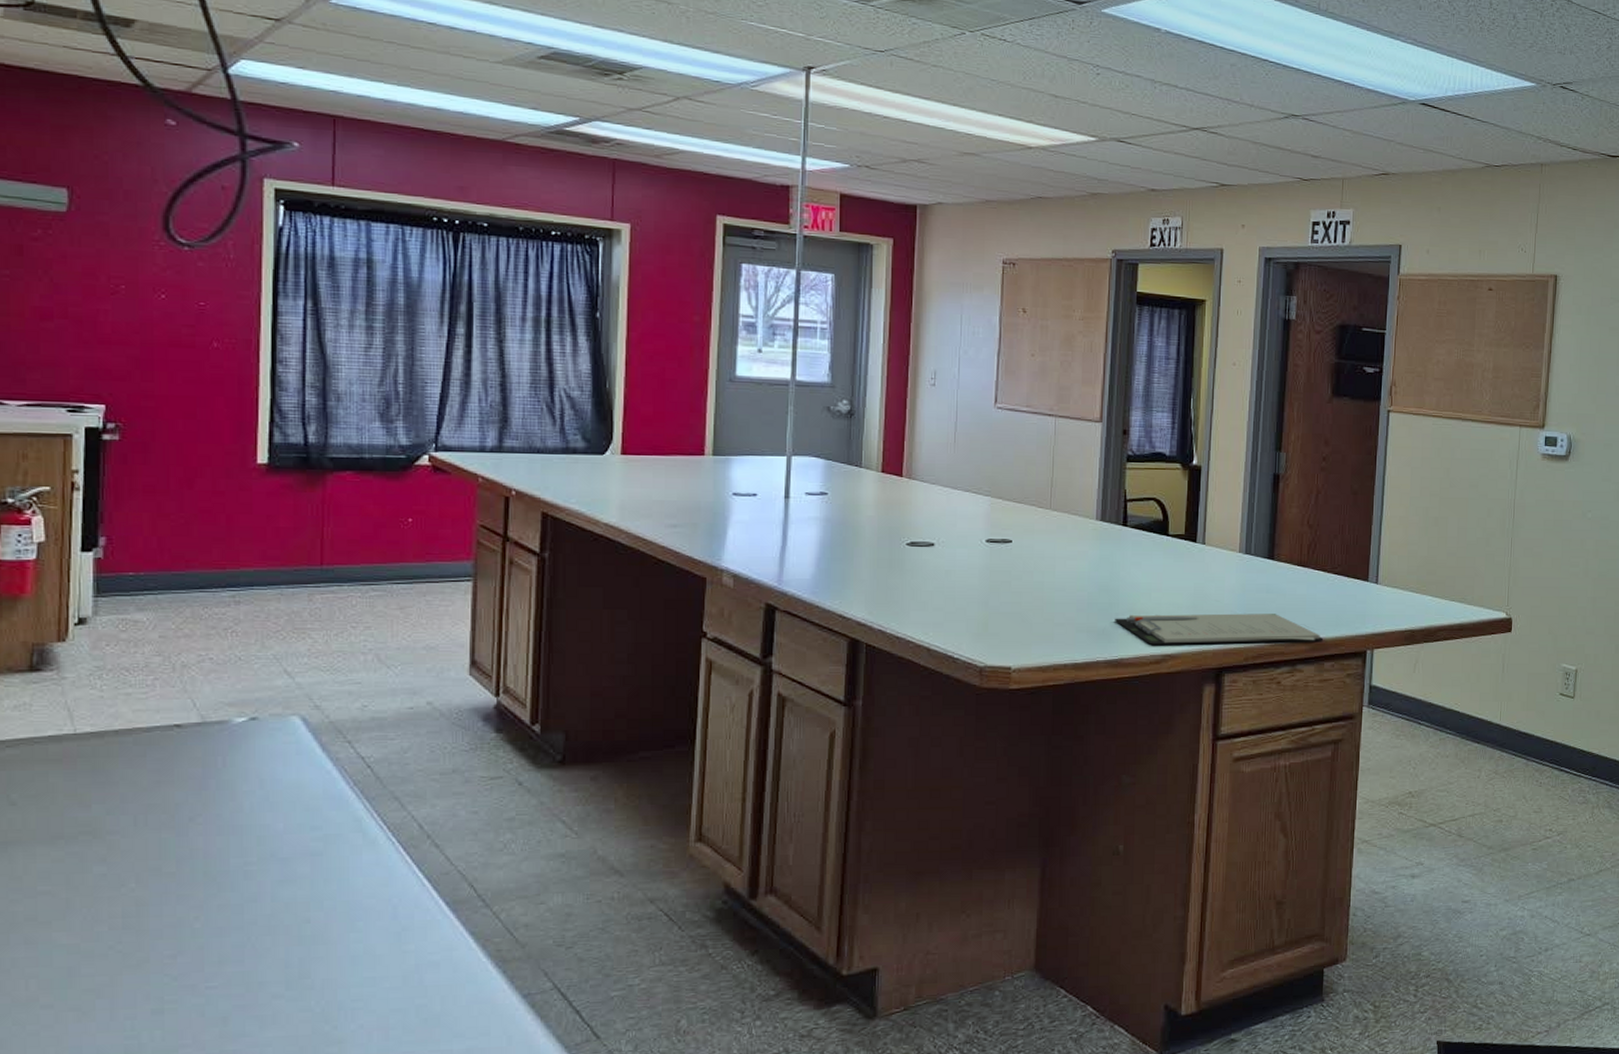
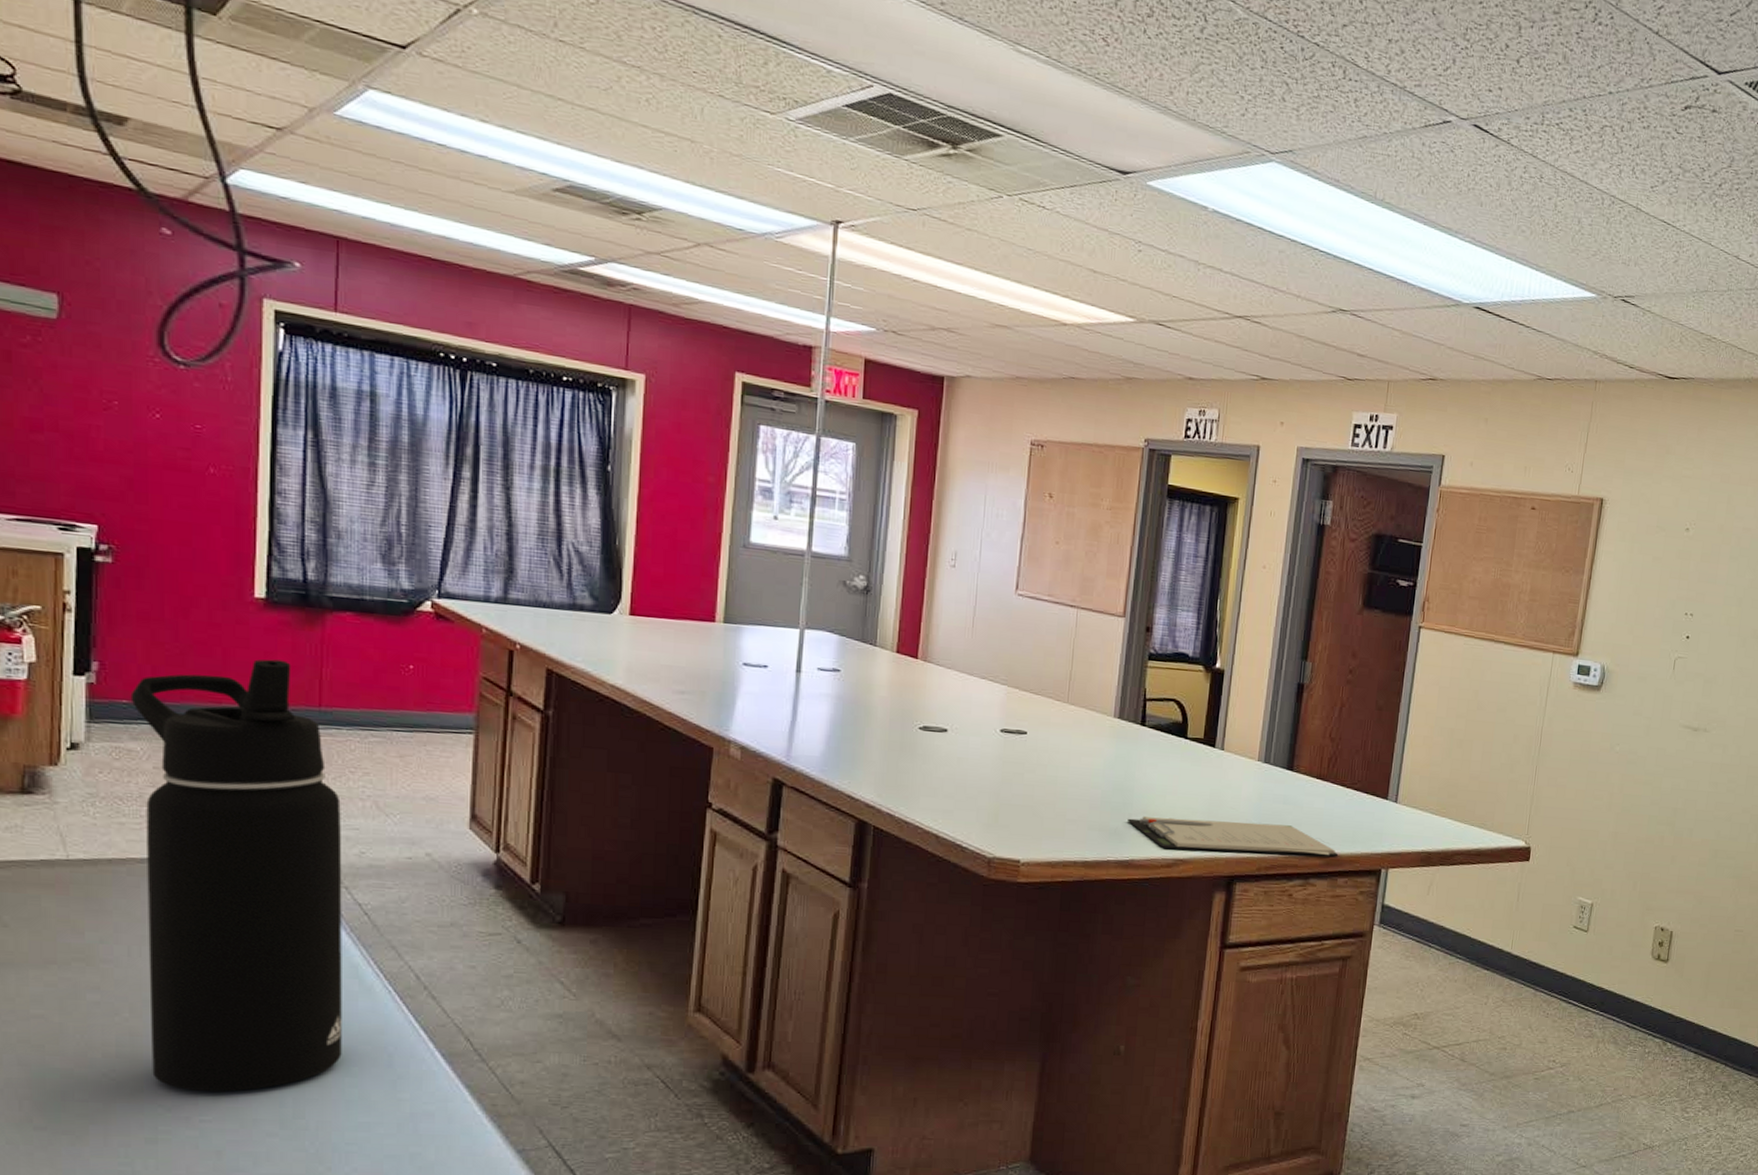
water bottle: none [136,522,347,957] -> present [130,659,342,1092]

